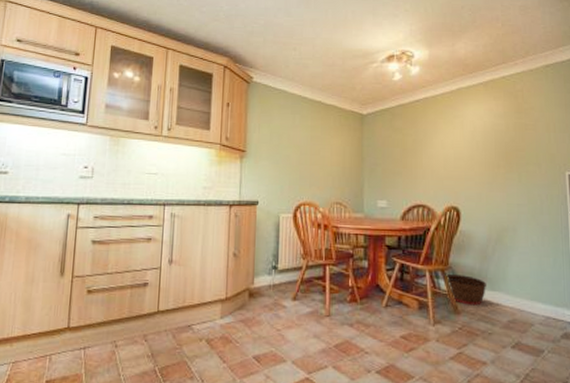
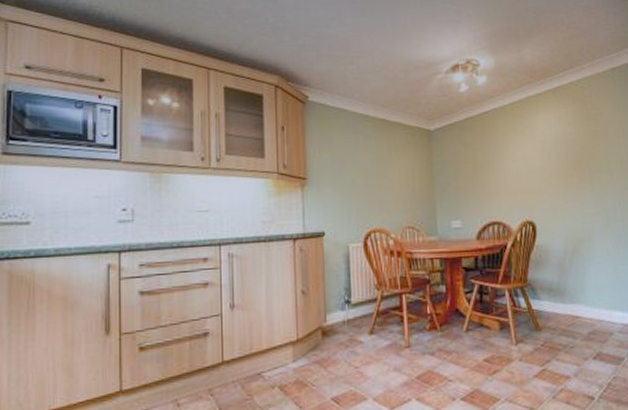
basket: present [447,273,486,306] -> none [527,289,566,321]

